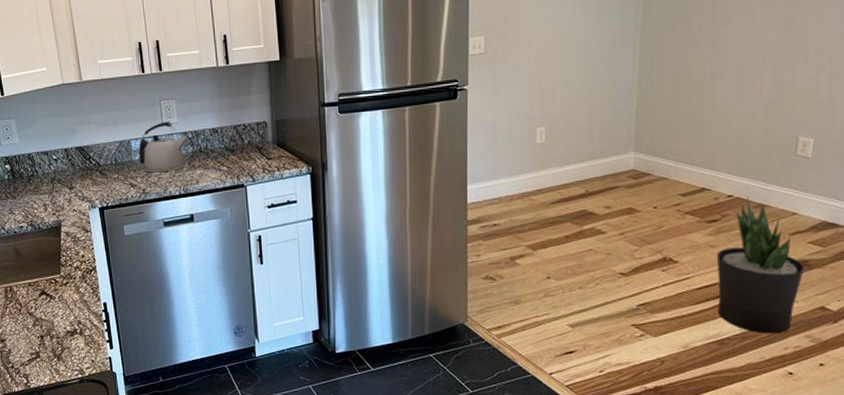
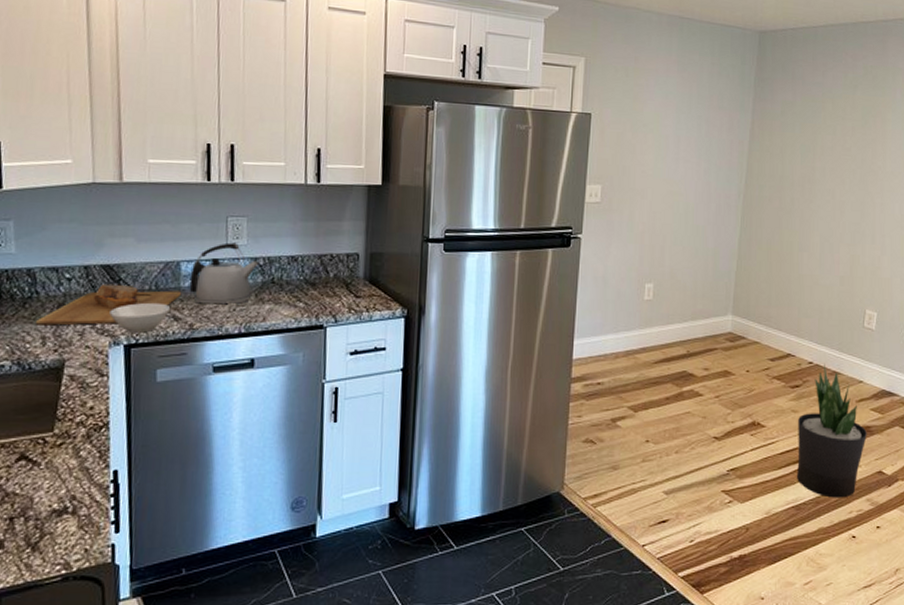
cutting board: none [39,161,134,196] -> present [36,283,182,326]
bowl: none [86,173,128,198] -> present [109,302,171,333]

